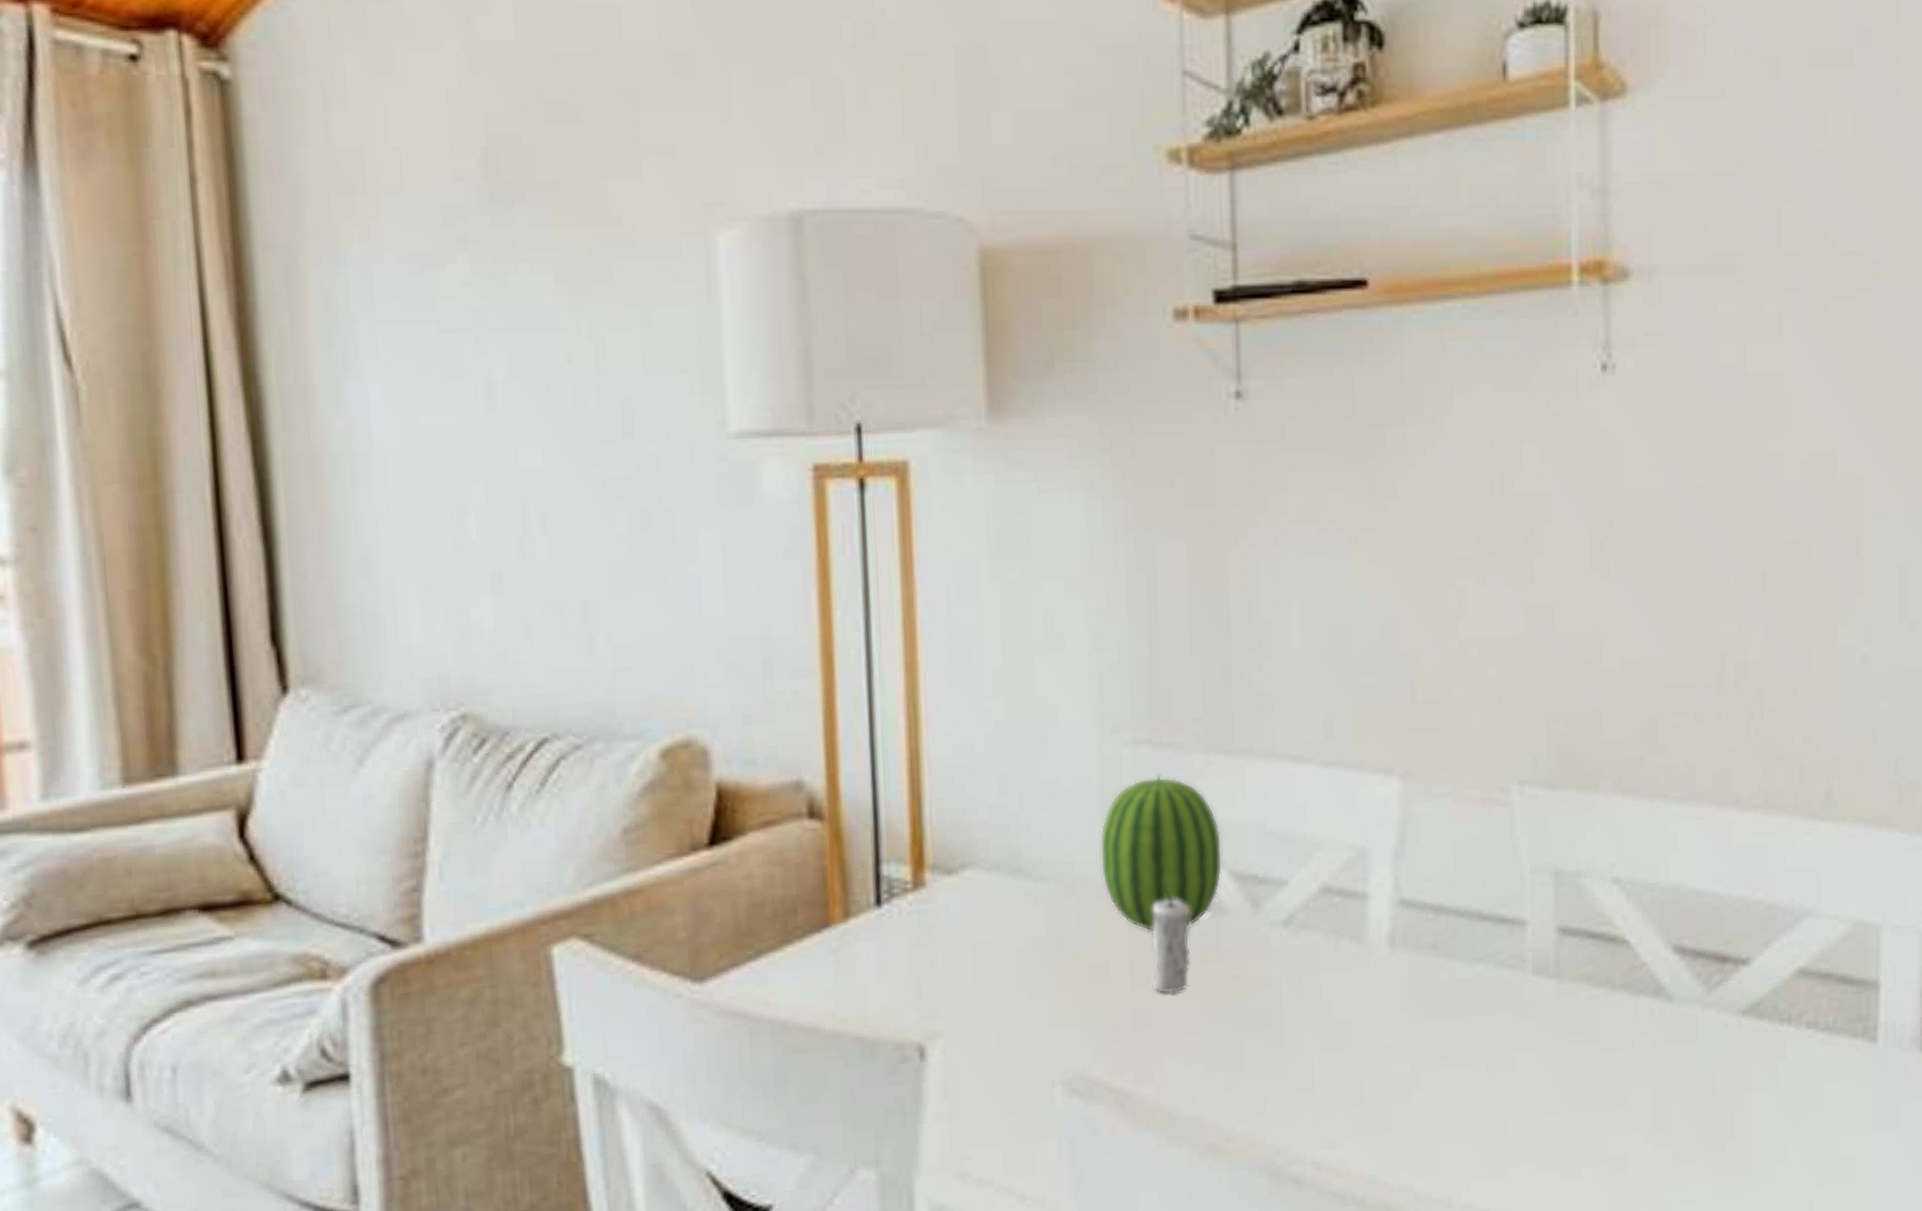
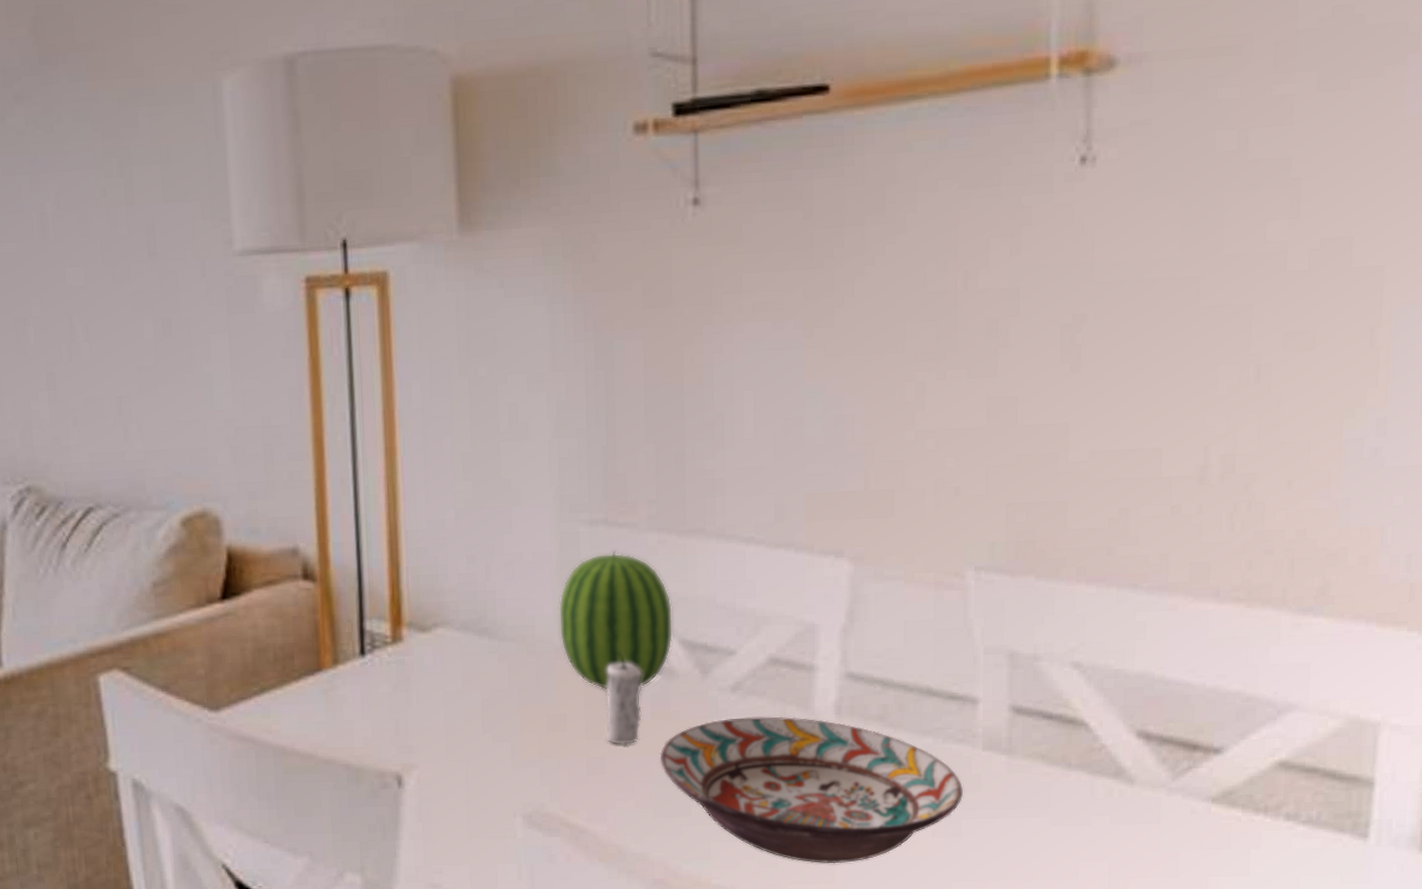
decorative bowl: none [1210,951,1515,1111] -> present [659,716,963,864]

